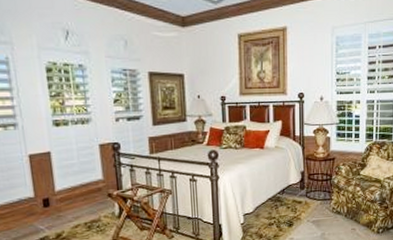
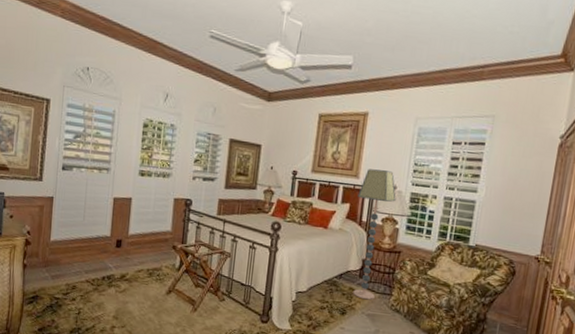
floor lamp: none [288,83,324,209] -> present [353,169,396,300]

